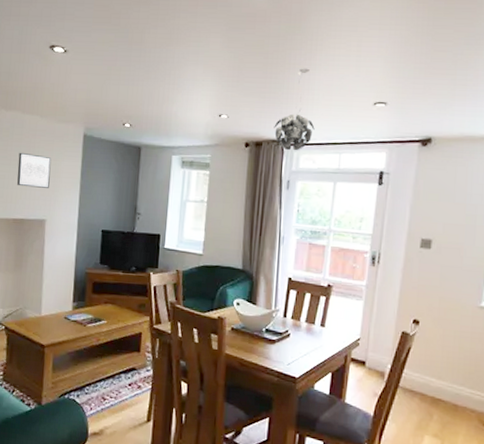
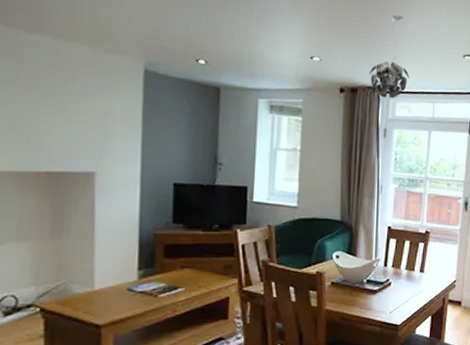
wall art: present [17,152,52,188] -> none [49,87,100,134]

